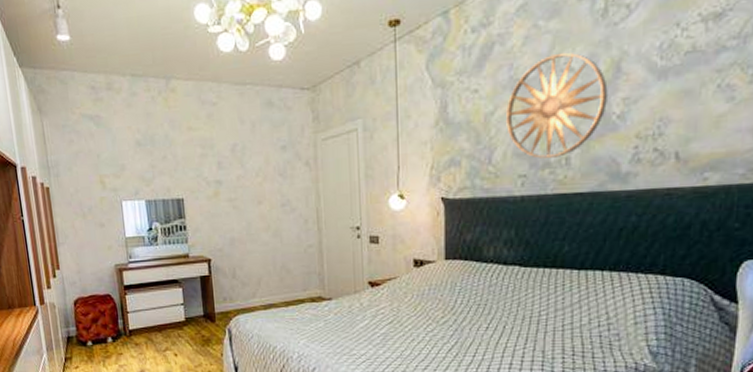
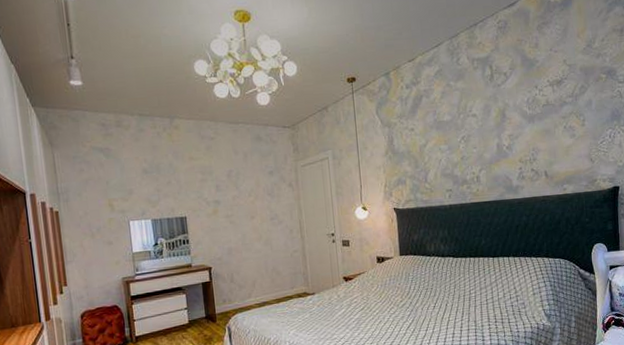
wall art: present [506,52,608,159] -> none [434,103,499,178]

